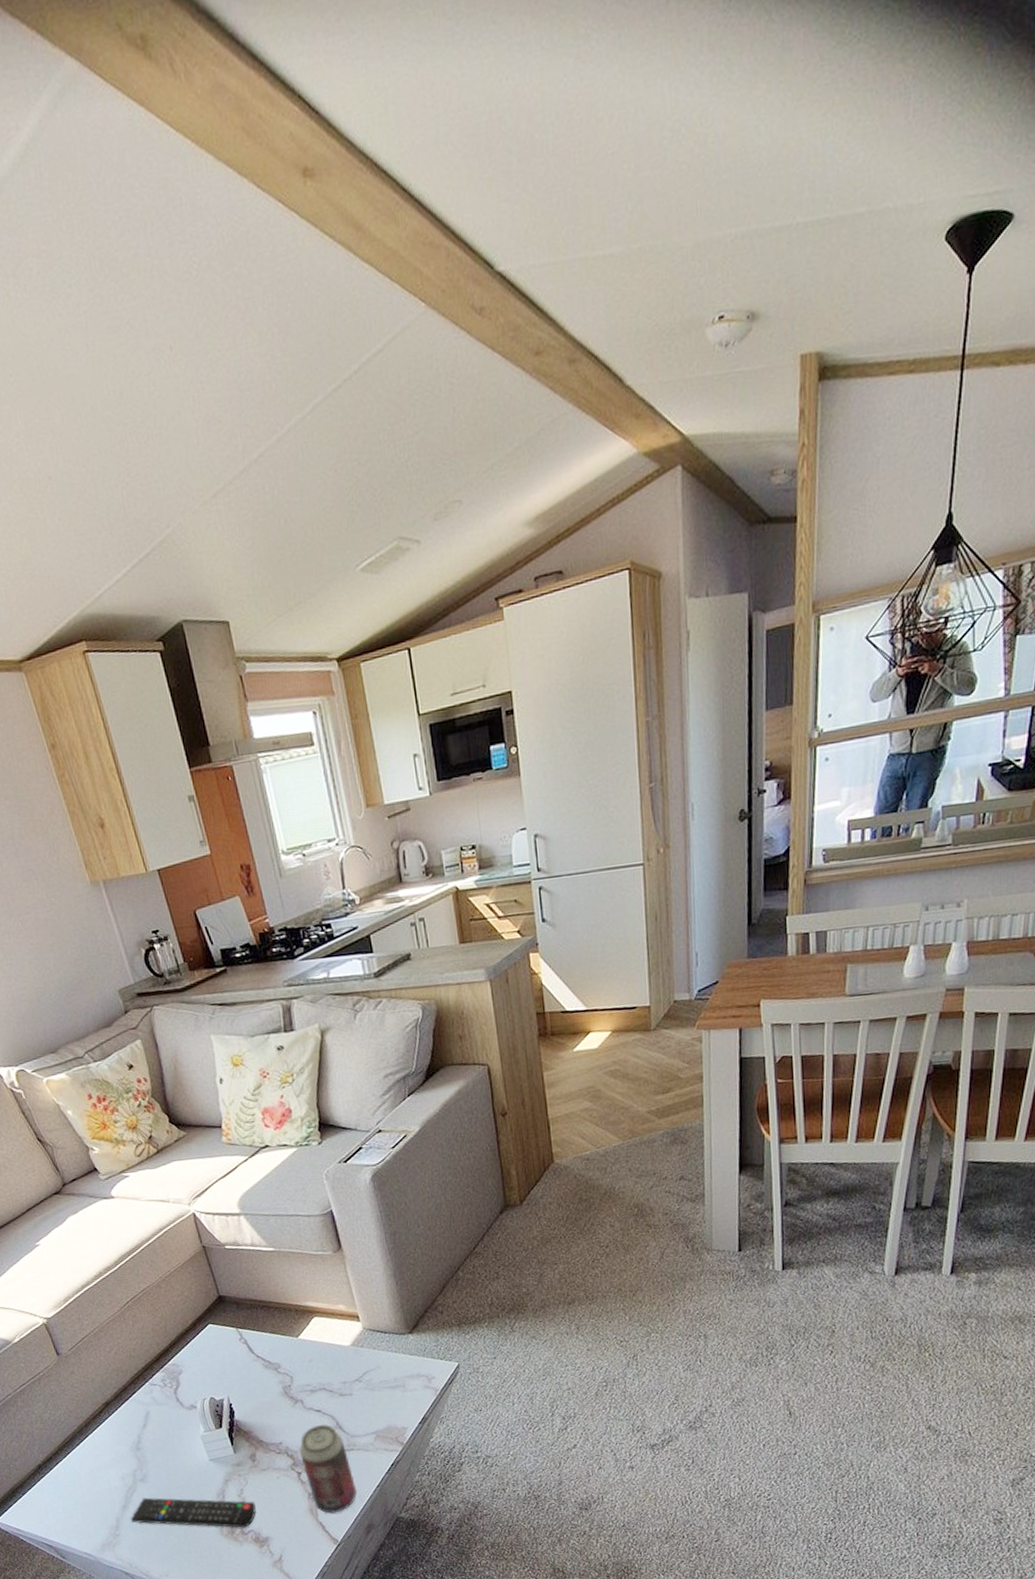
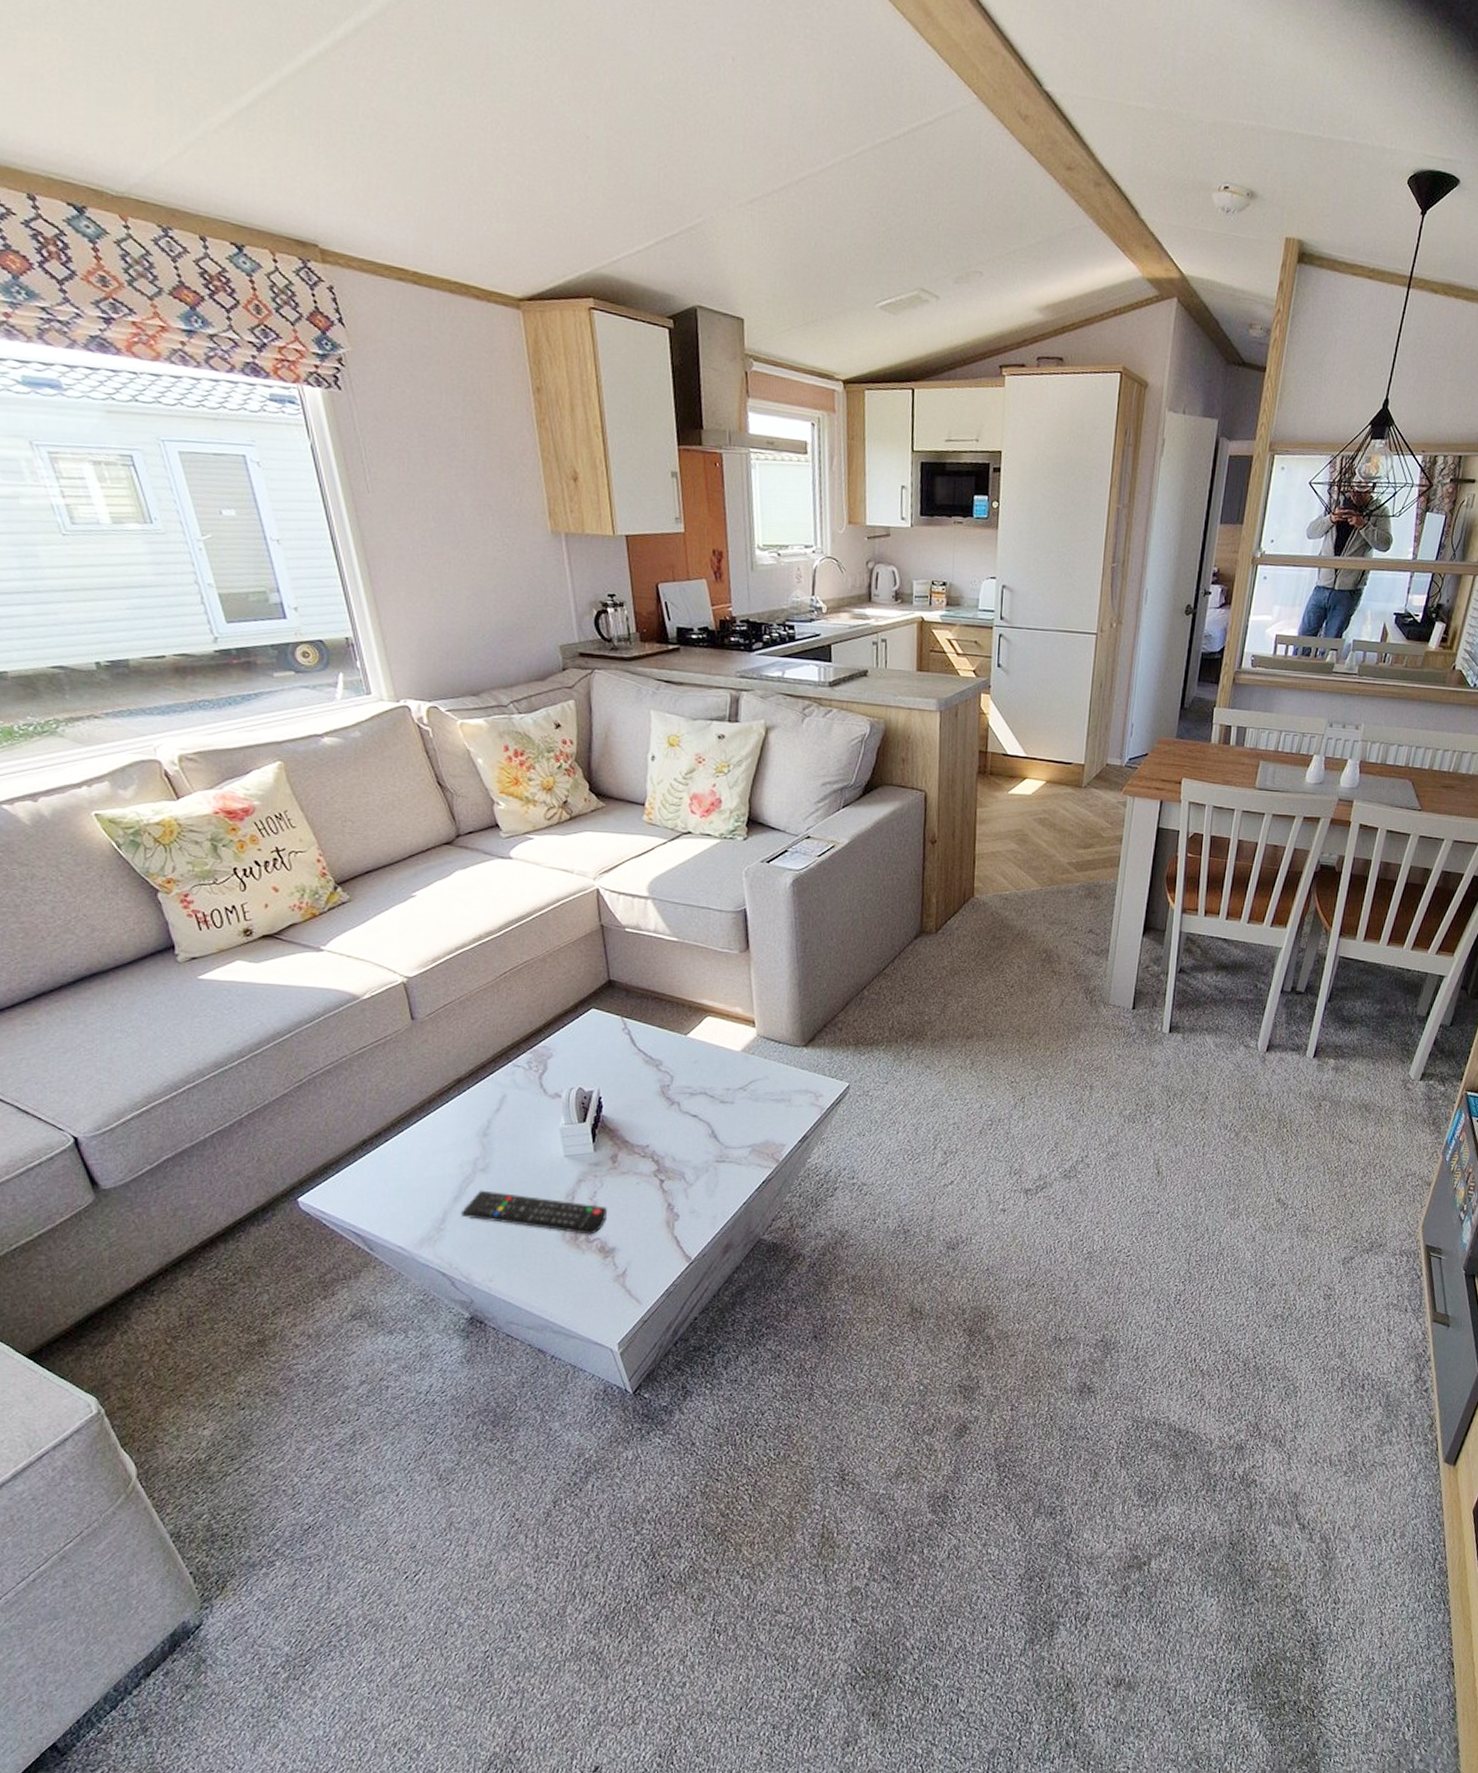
beverage can: present [299,1424,357,1514] -> none [666,1131,721,1228]

